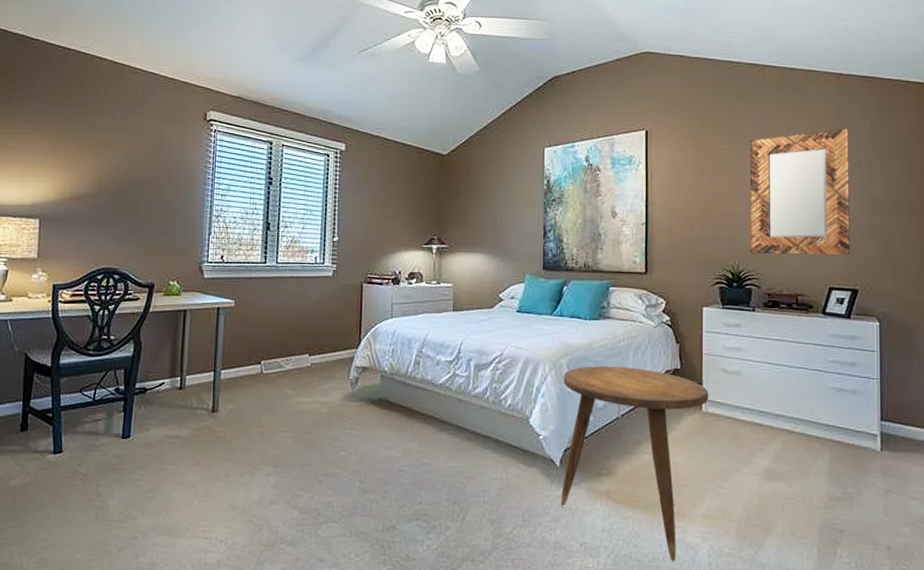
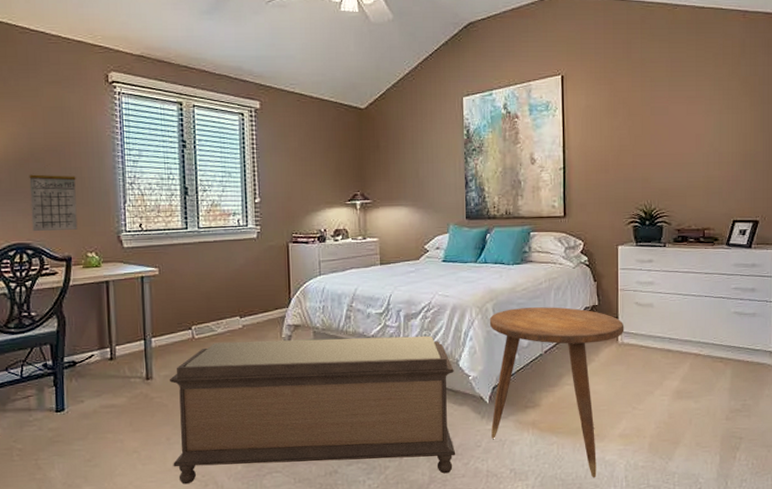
calendar: none [121,203,167,258] -> present [29,174,78,231]
bench: none [229,379,524,541] -> present [170,335,456,485]
home mirror: present [750,128,850,255] -> none [661,66,753,192]

